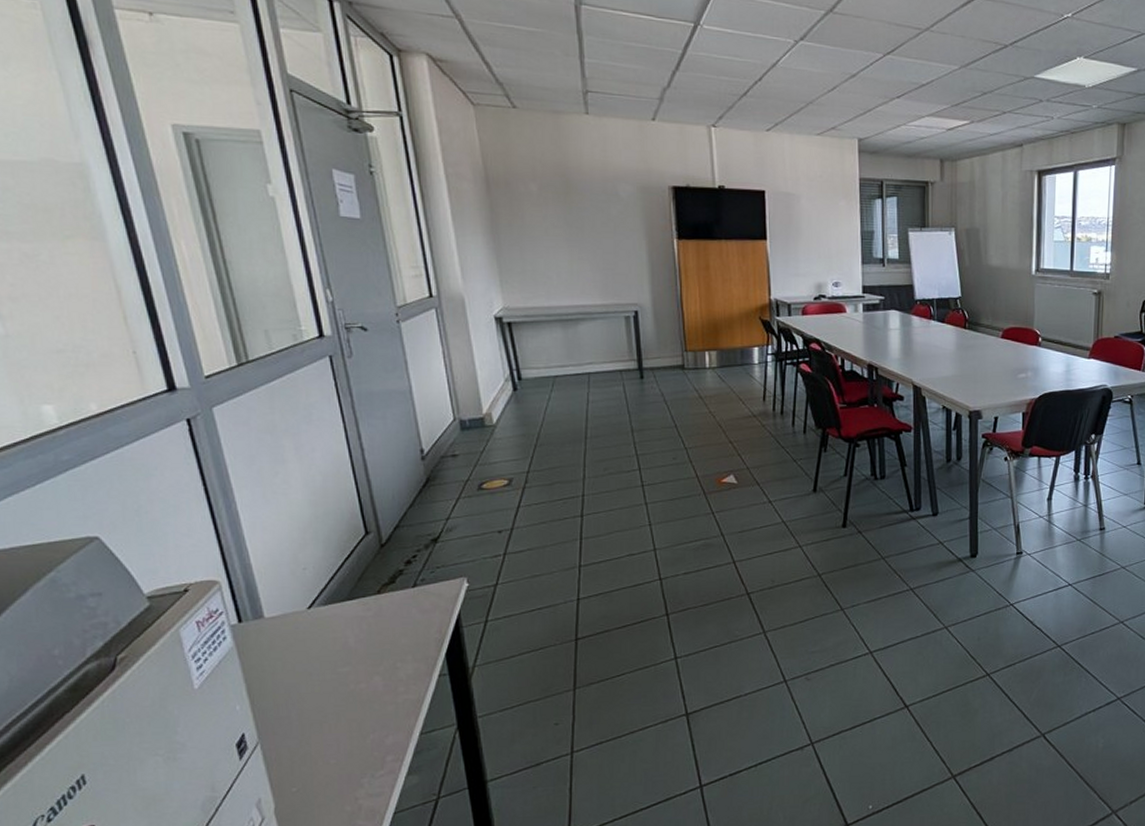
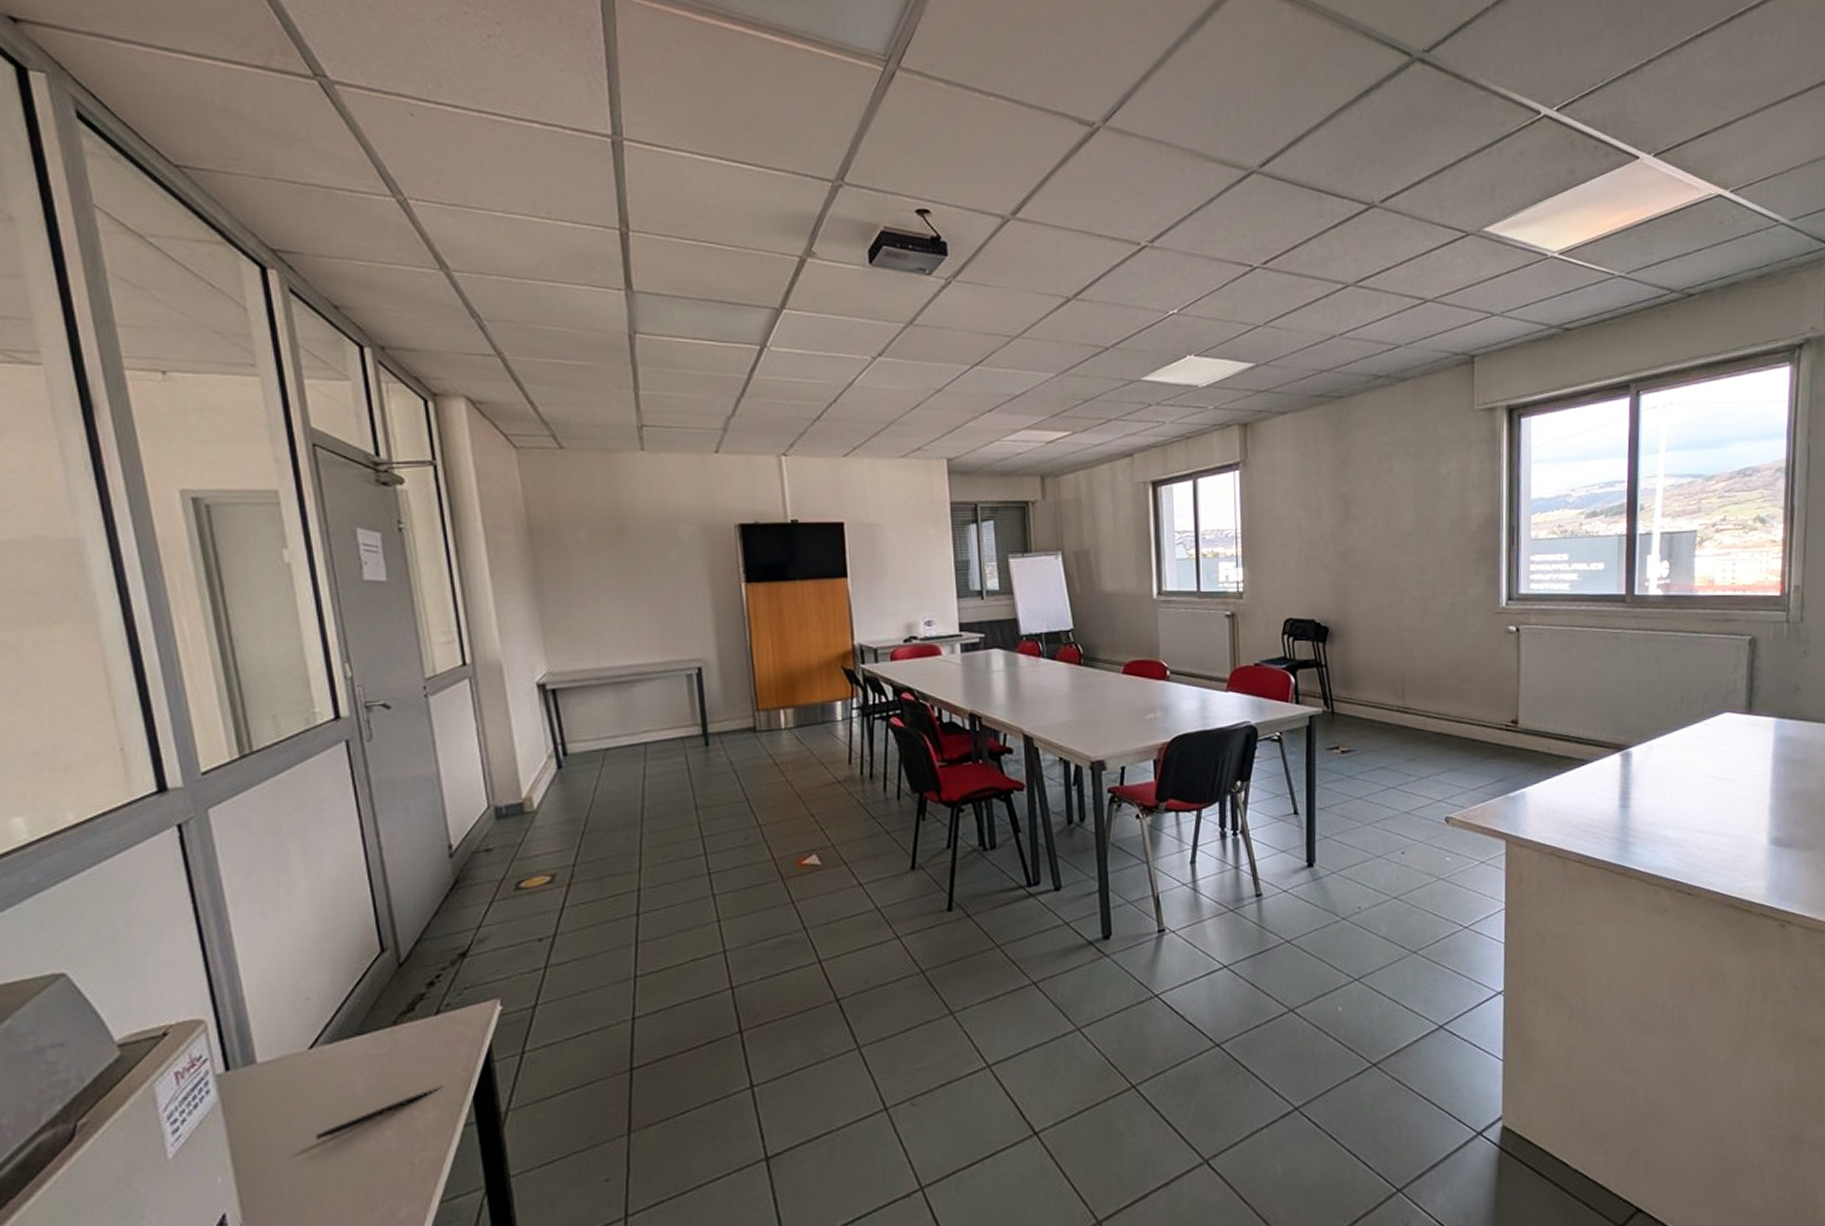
pen: none [315,644,421,682] -> present [315,1086,444,1141]

